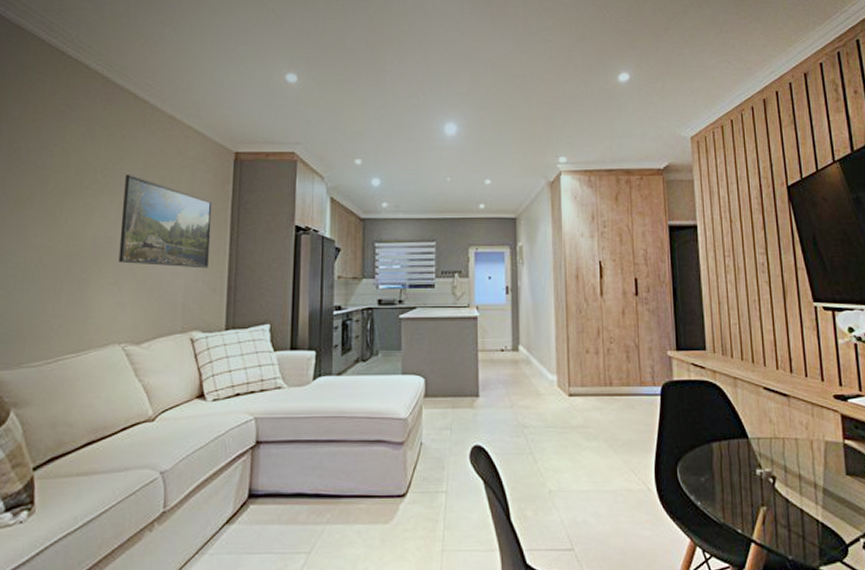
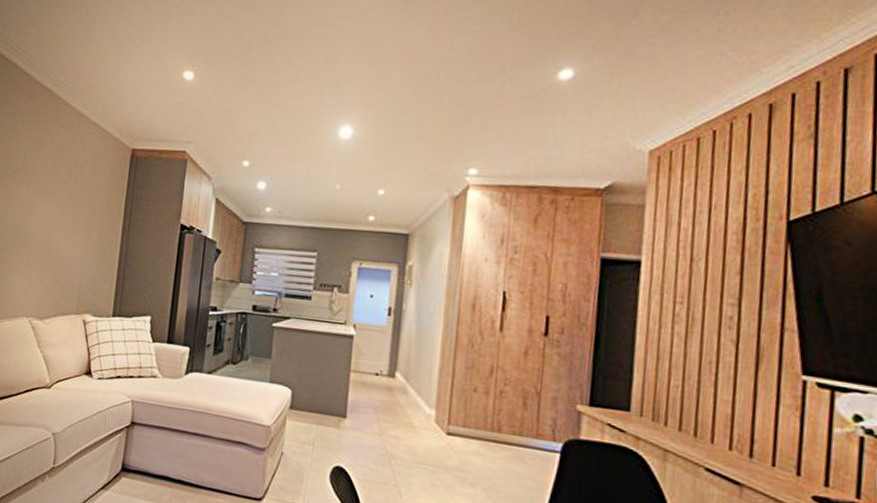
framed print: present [118,174,212,269] -> none [30,165,109,258]

